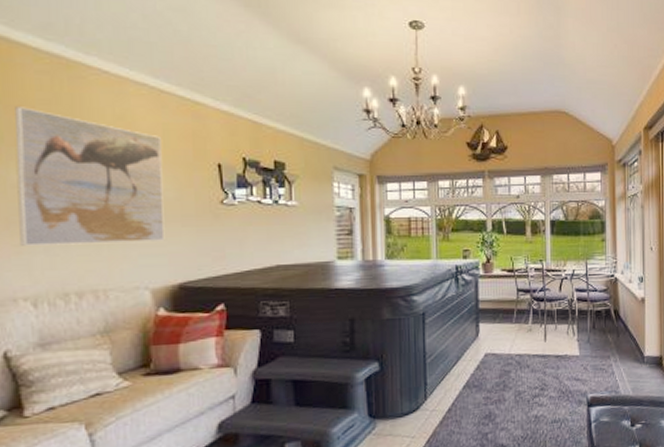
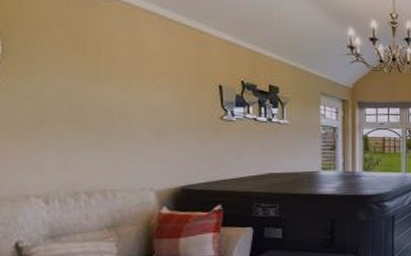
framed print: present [15,107,165,246] -> none [30,26,170,150]

